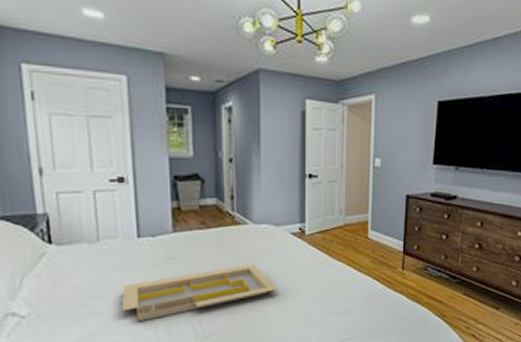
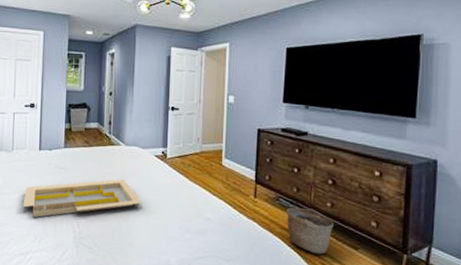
basket: none [434,274,478,319] -> present [287,207,334,254]

